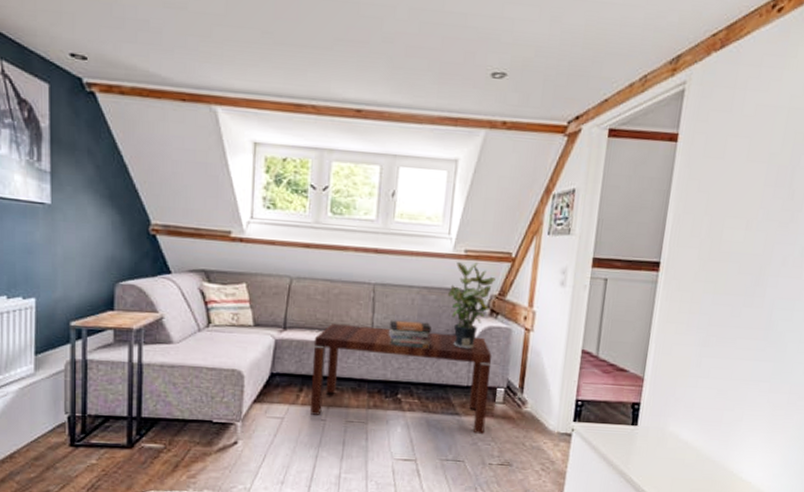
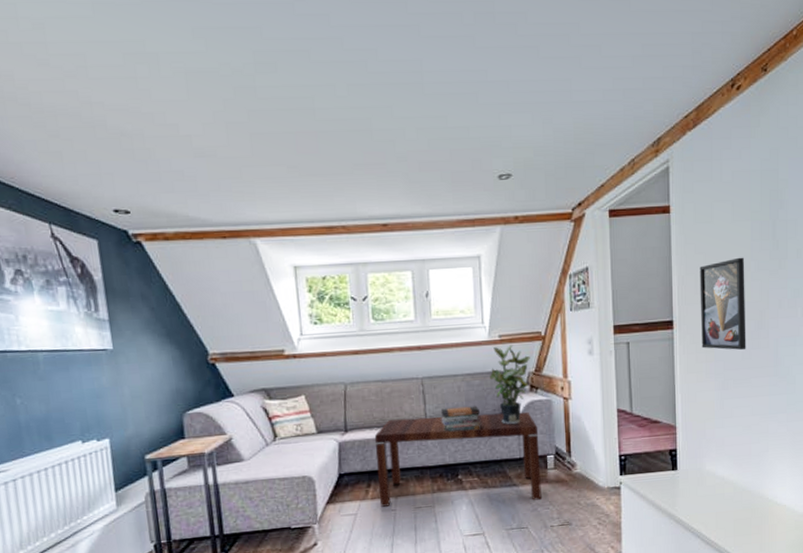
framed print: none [687,202,752,307] -> present [699,257,746,350]

